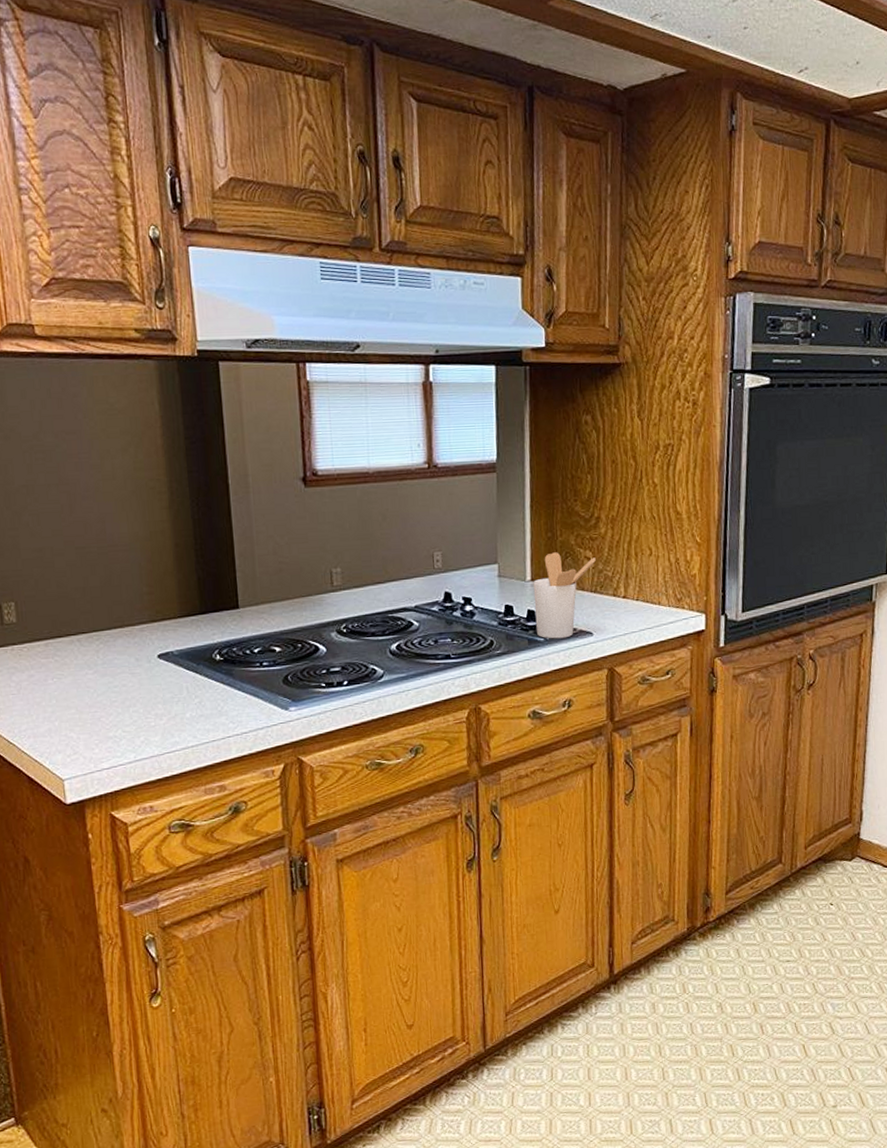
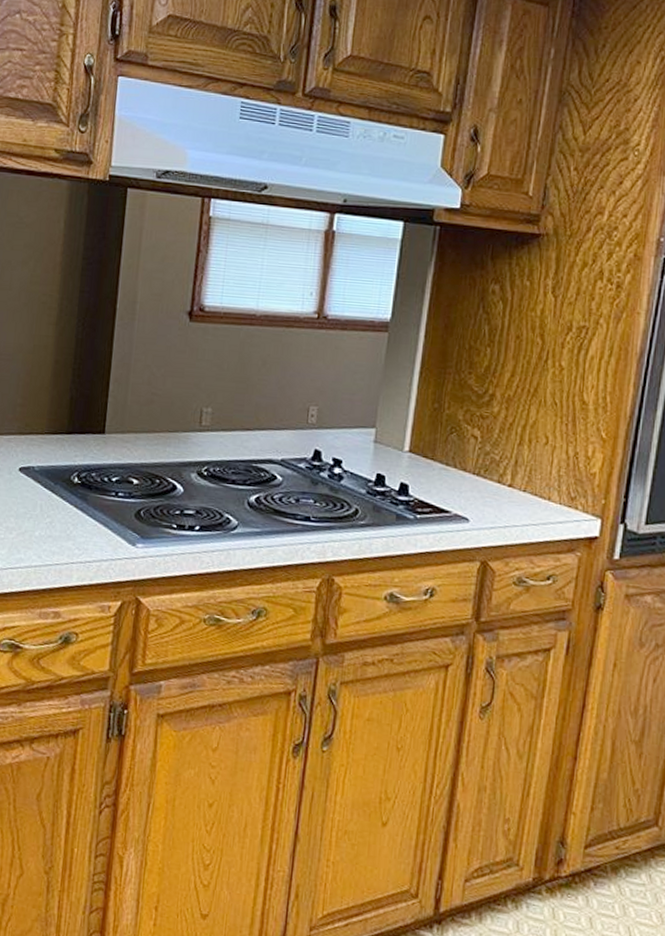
utensil holder: present [533,552,596,639] -> none [406,425,484,520]

